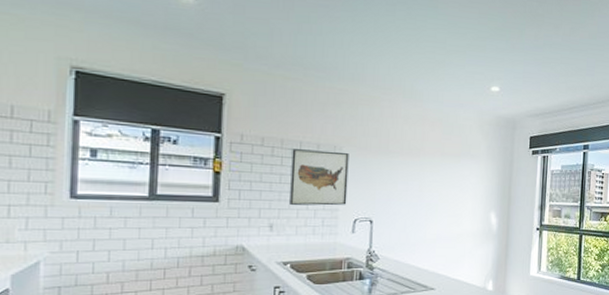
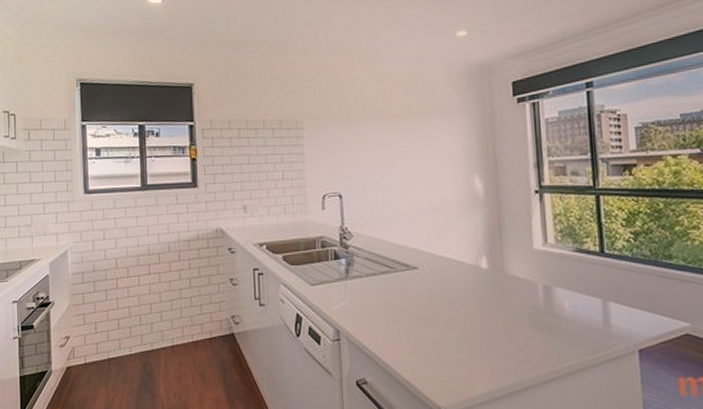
wall art: present [290,149,349,206] -> none [256,126,314,185]

